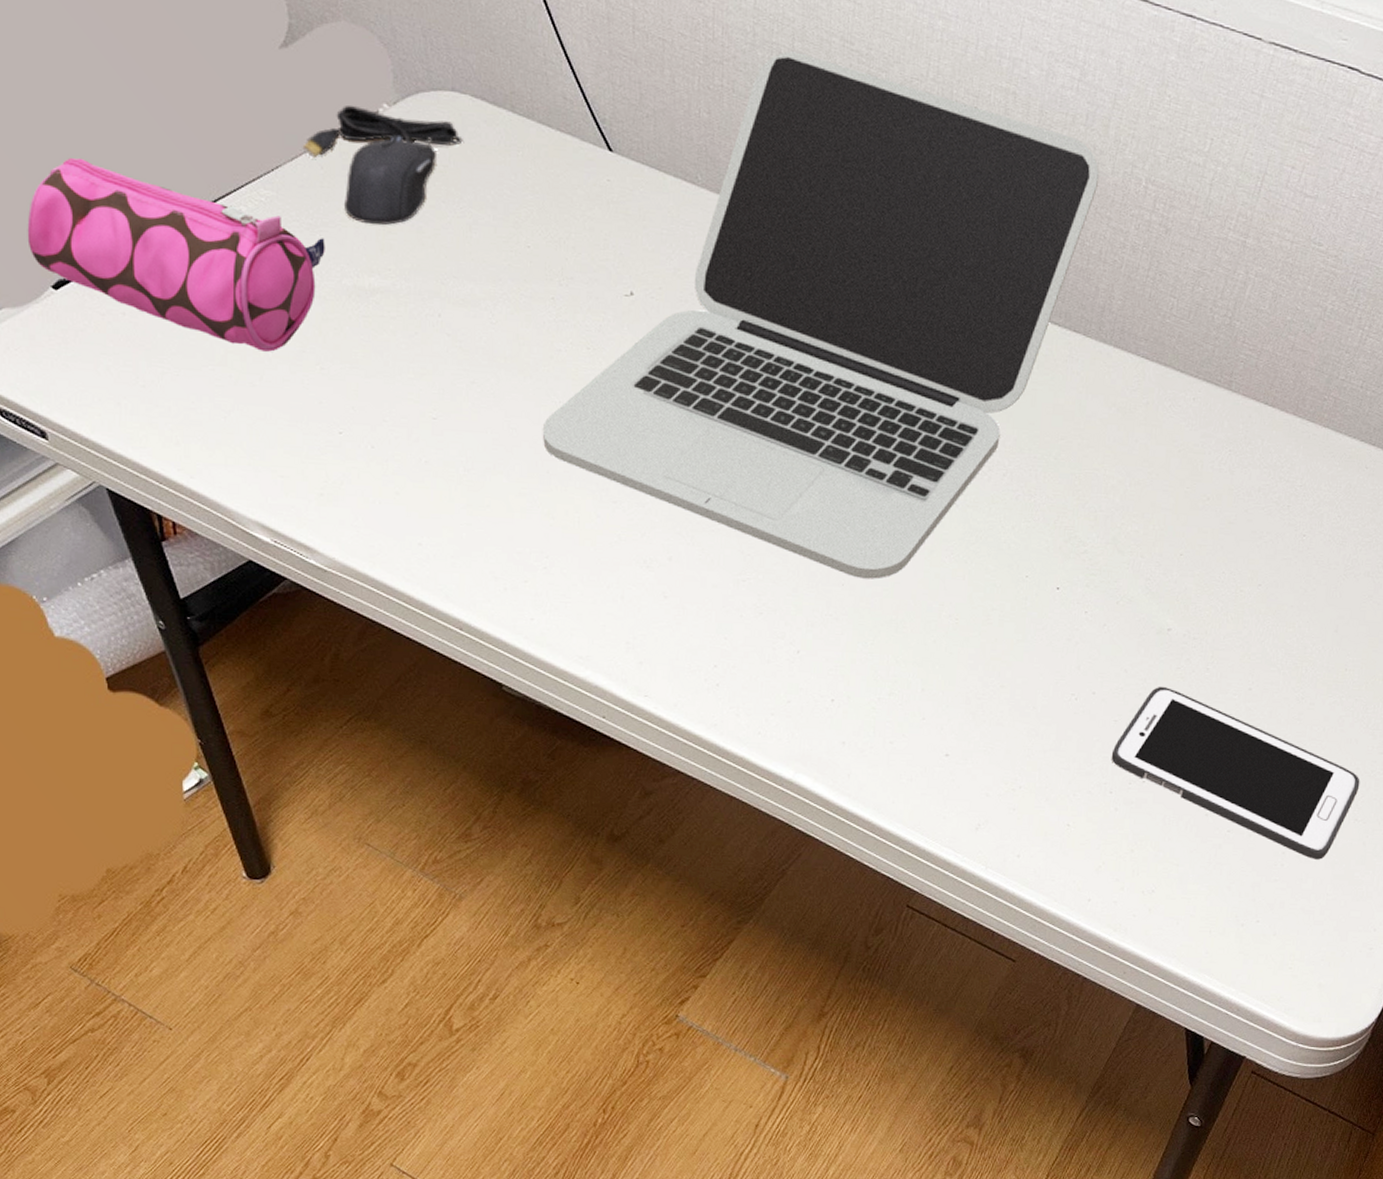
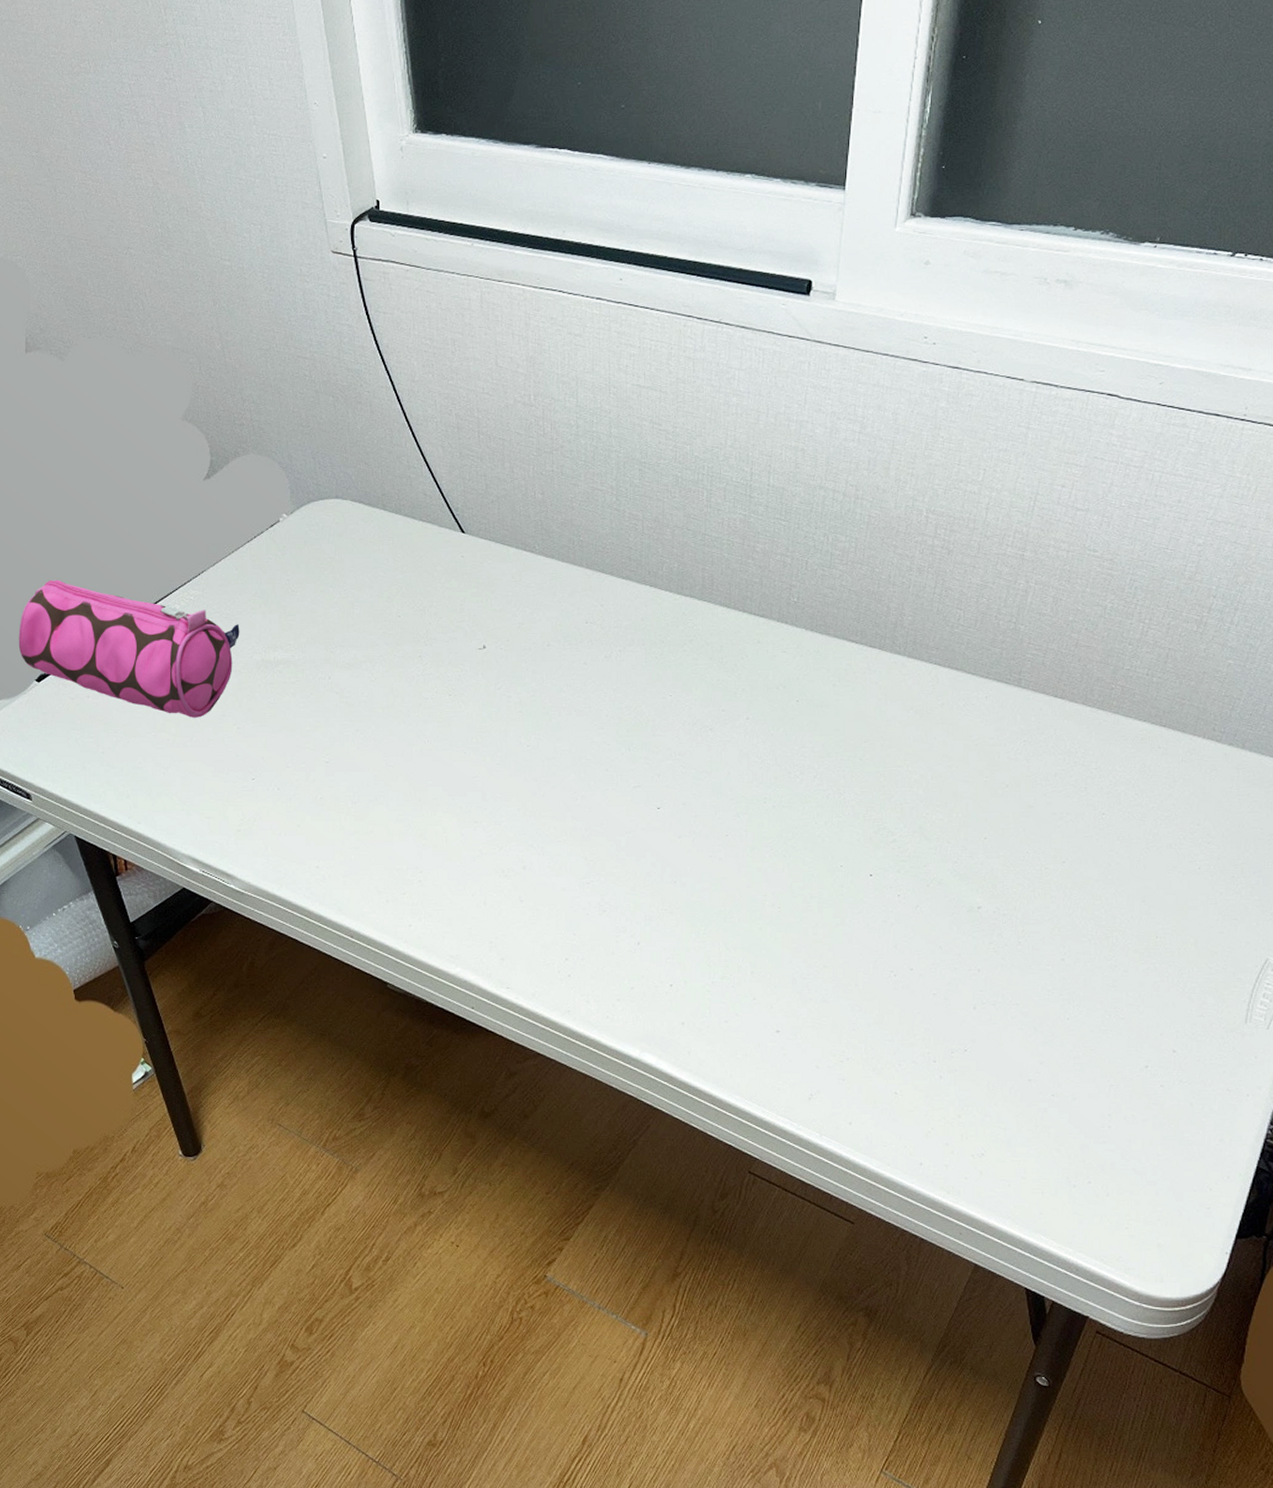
computer mouse: present [302,104,463,226] -> none [221,517,345,610]
laptop: present [542,51,1100,579] -> none [414,437,884,876]
cell phone: present [1111,686,1360,860] -> none [932,960,1181,1121]

